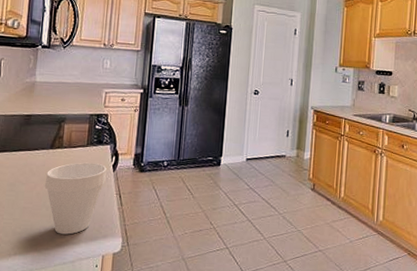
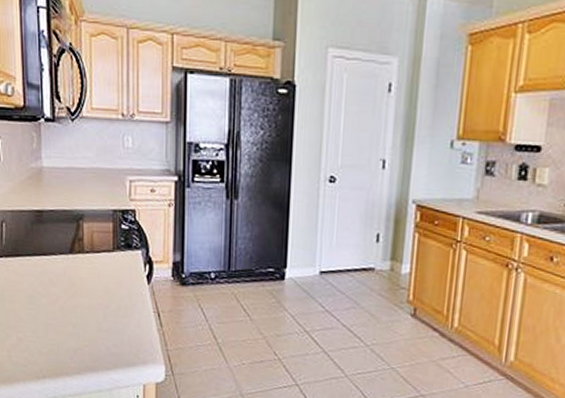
cup: present [44,162,107,235] -> none [68,271,139,358]

